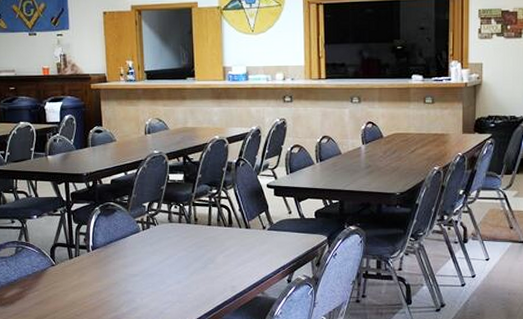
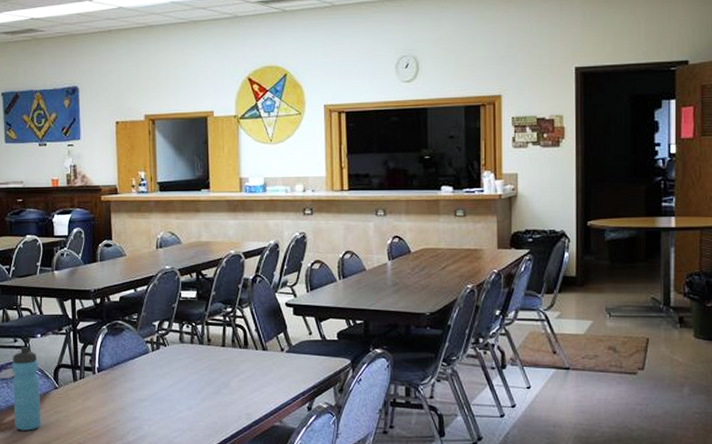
water bottle: none [10,228,40,305] -> present [12,347,41,431]

